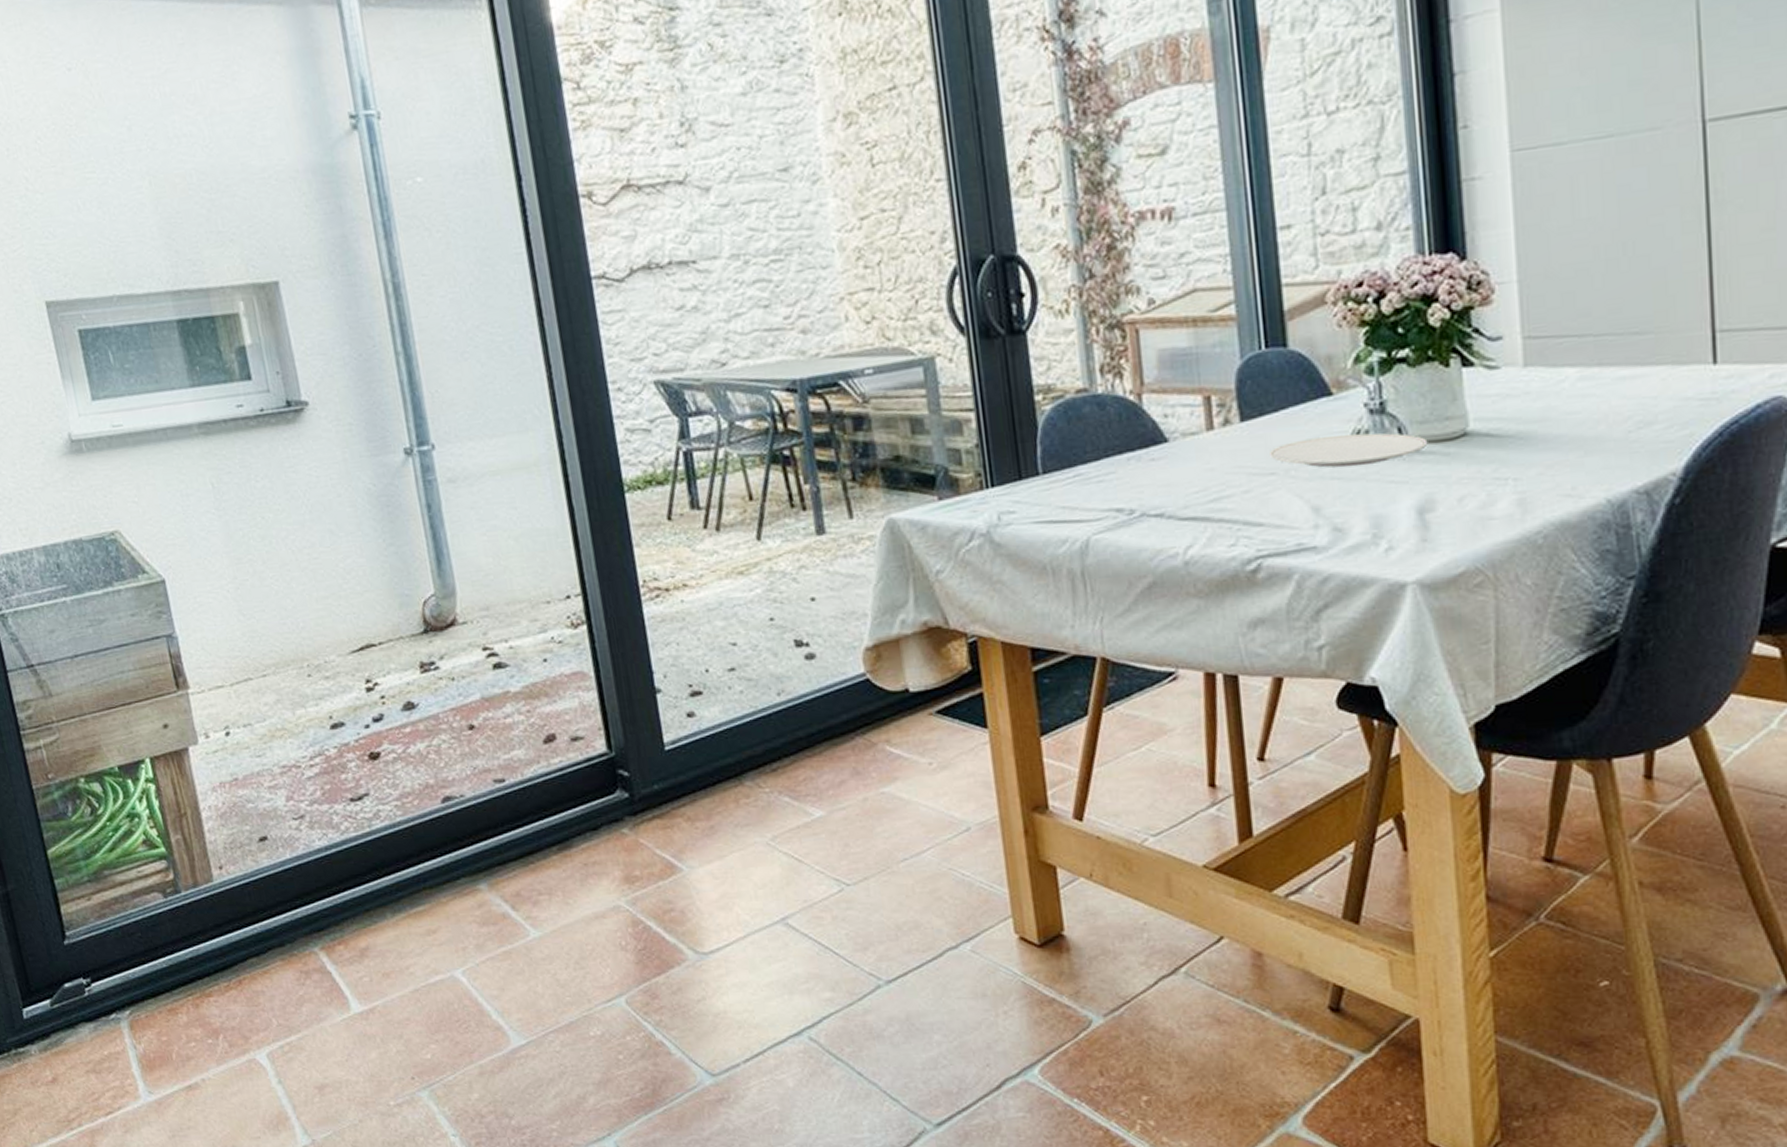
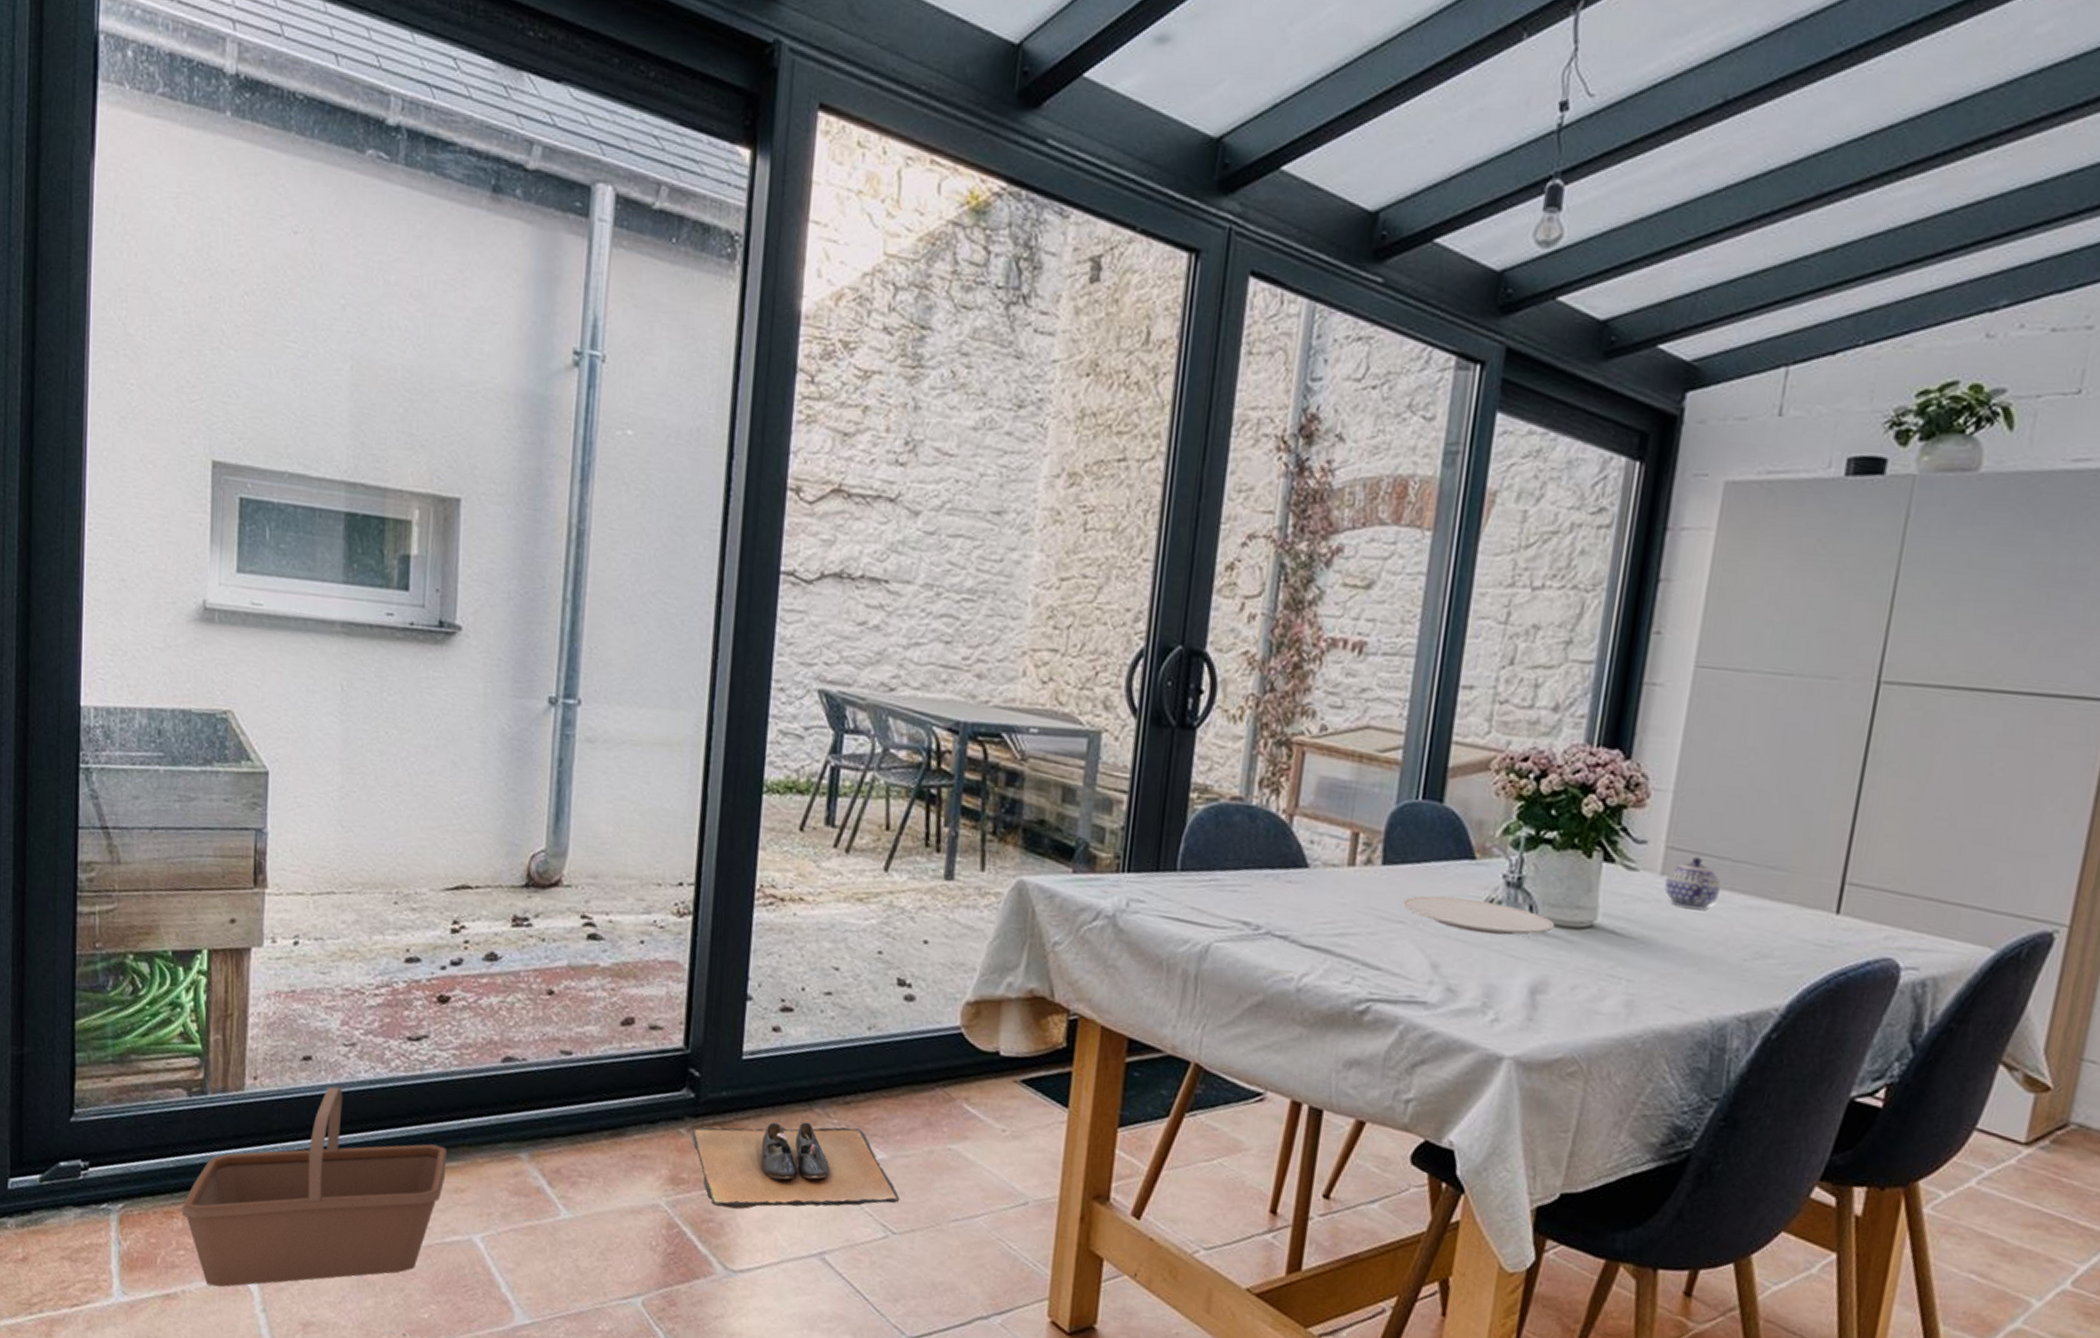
basket: none [183,859,416,1069] -> present [182,1086,447,1287]
shoe: none [634,792,847,895] -> present [691,1122,900,1210]
teapot: none [1529,340,1589,395] -> present [1664,856,1721,911]

